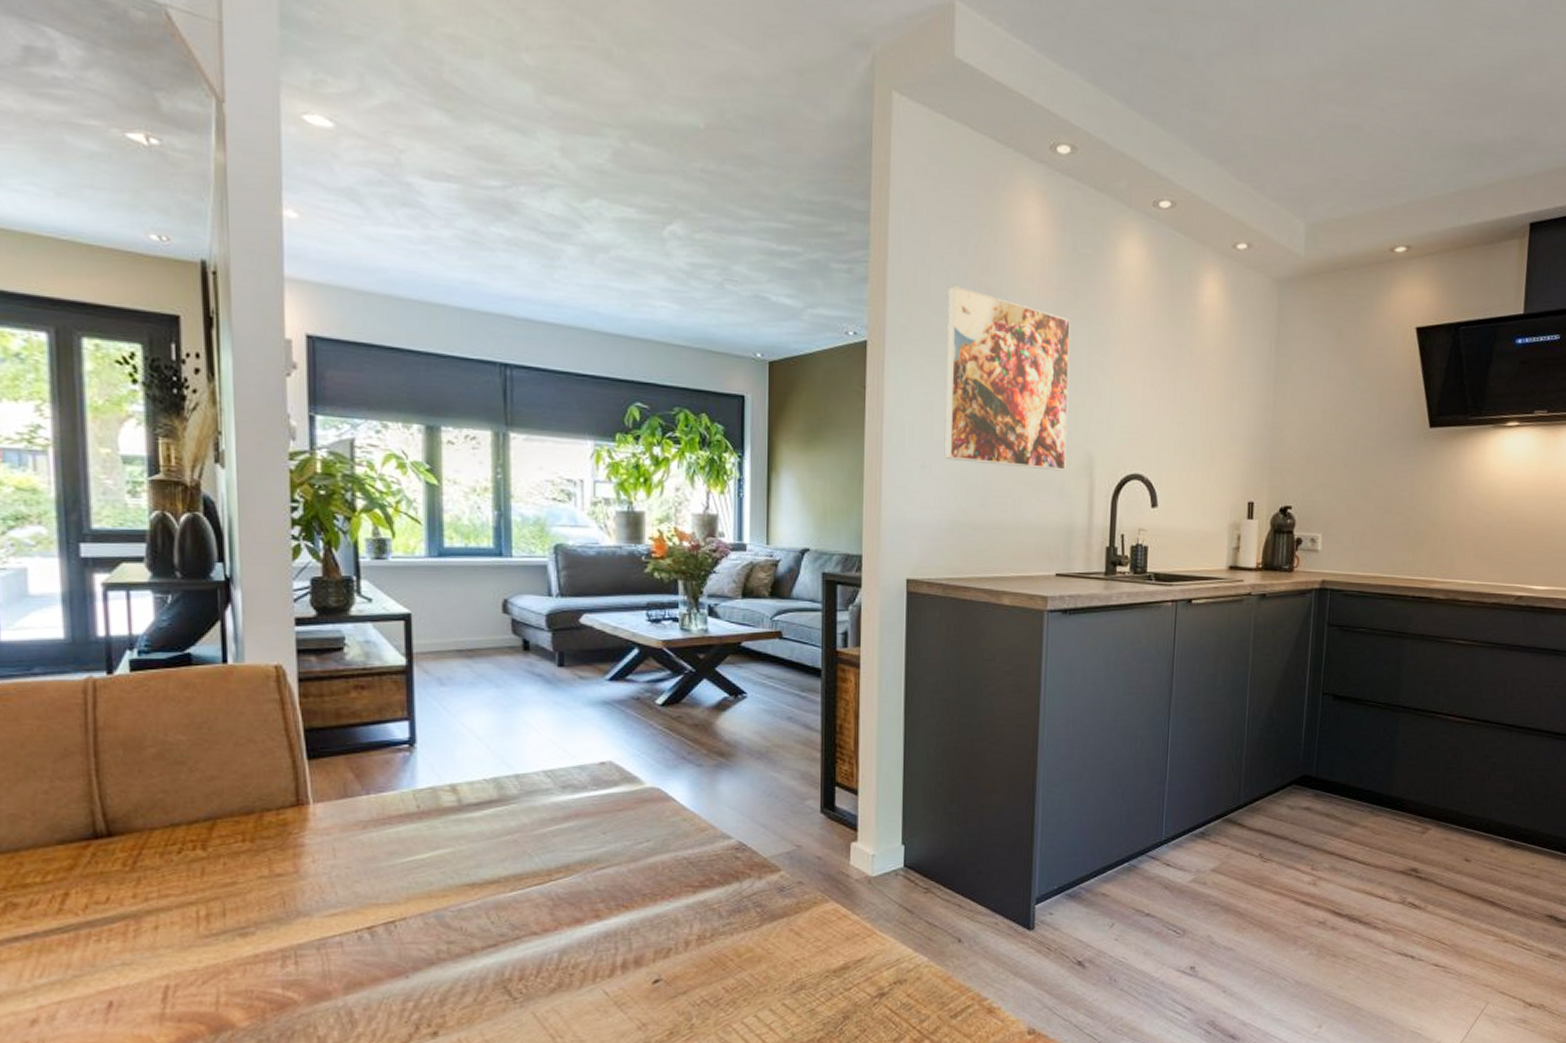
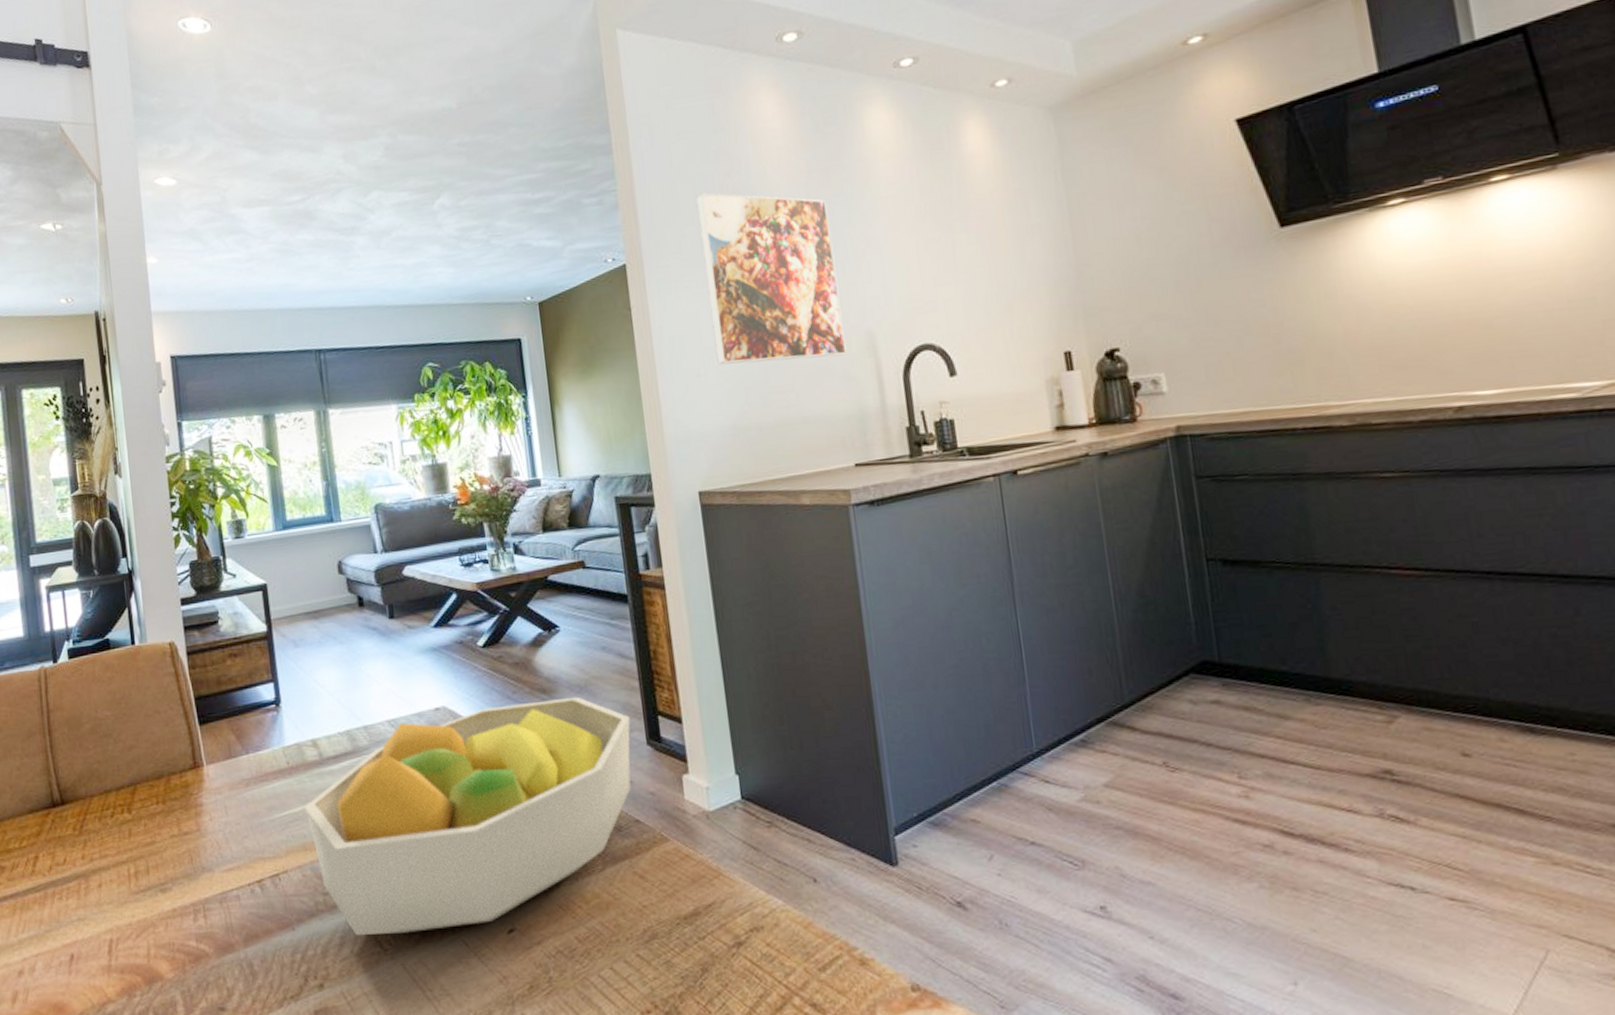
fruit bowl: none [433,762,807,984] -> present [303,696,631,935]

